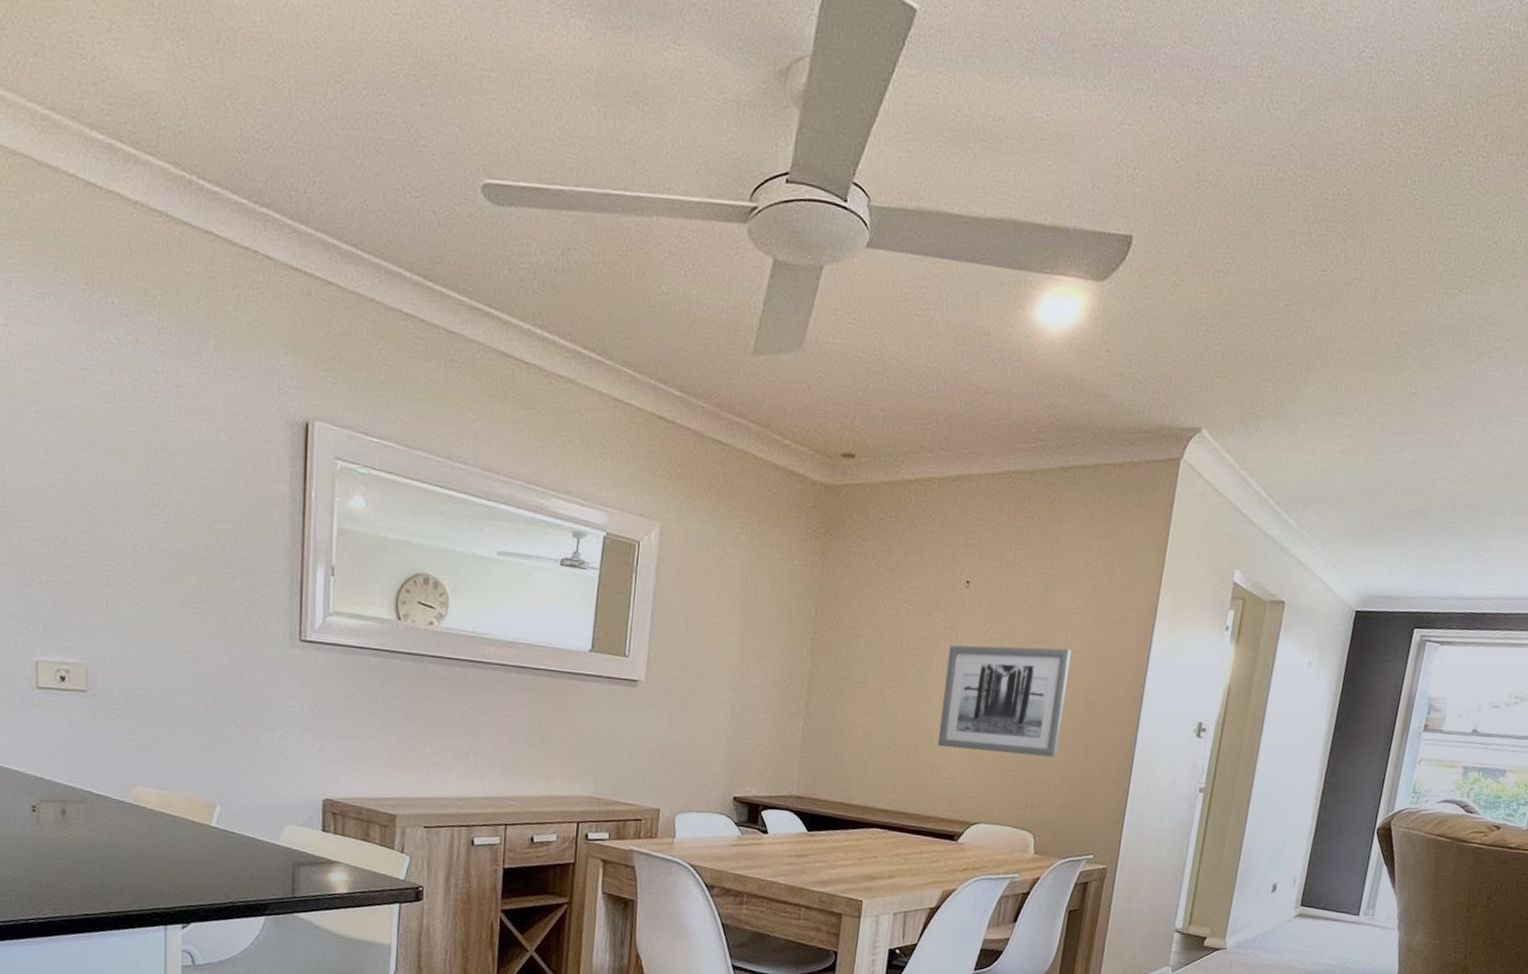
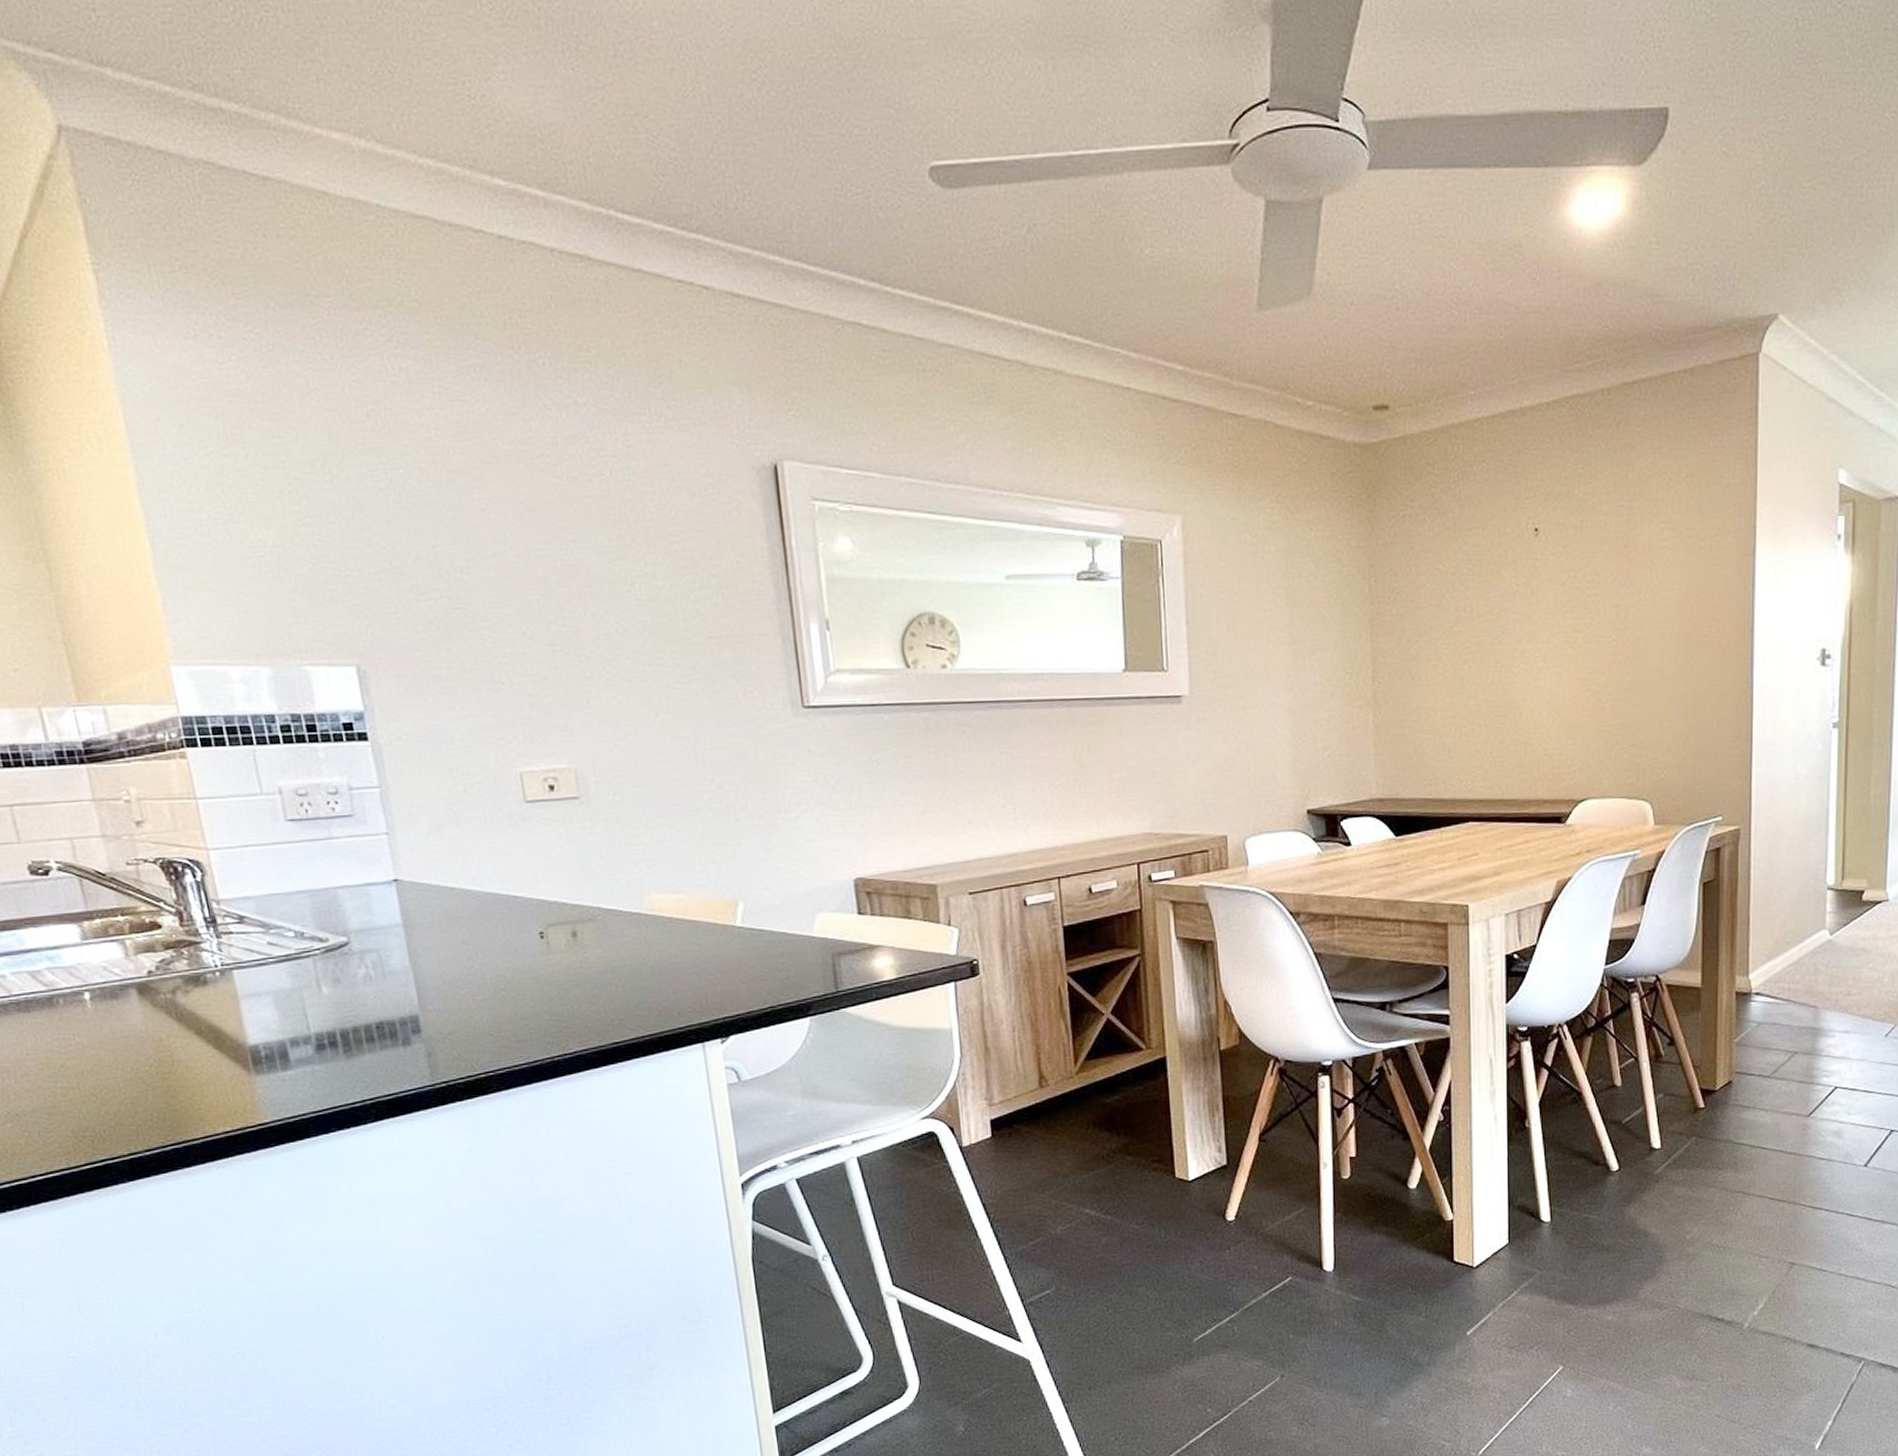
wall art: present [937,645,1072,757] -> none [1526,587,1665,720]

